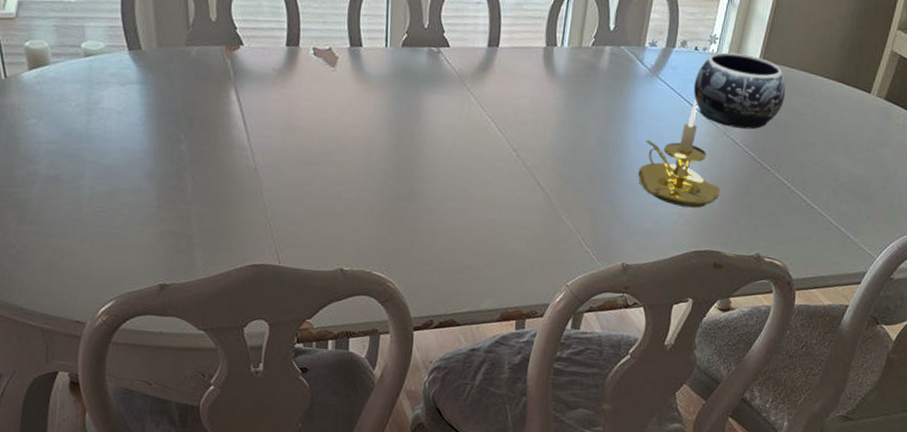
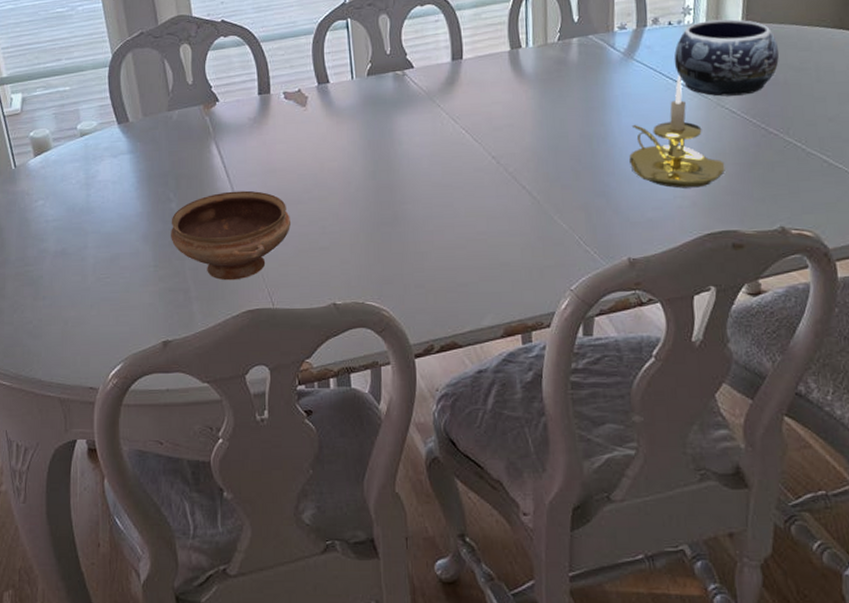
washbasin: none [177,141,307,233] -> present [171,190,290,281]

